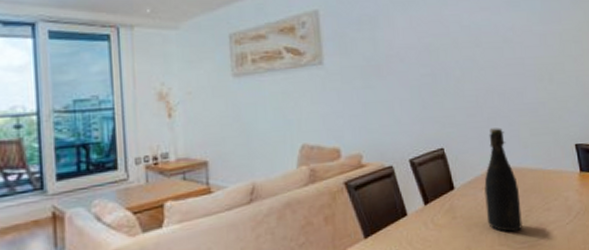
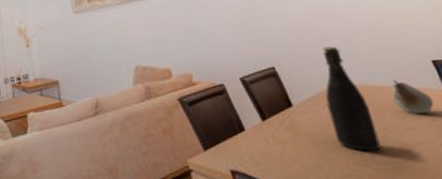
fruit: none [538,163,570,196] -> present [391,80,434,115]

